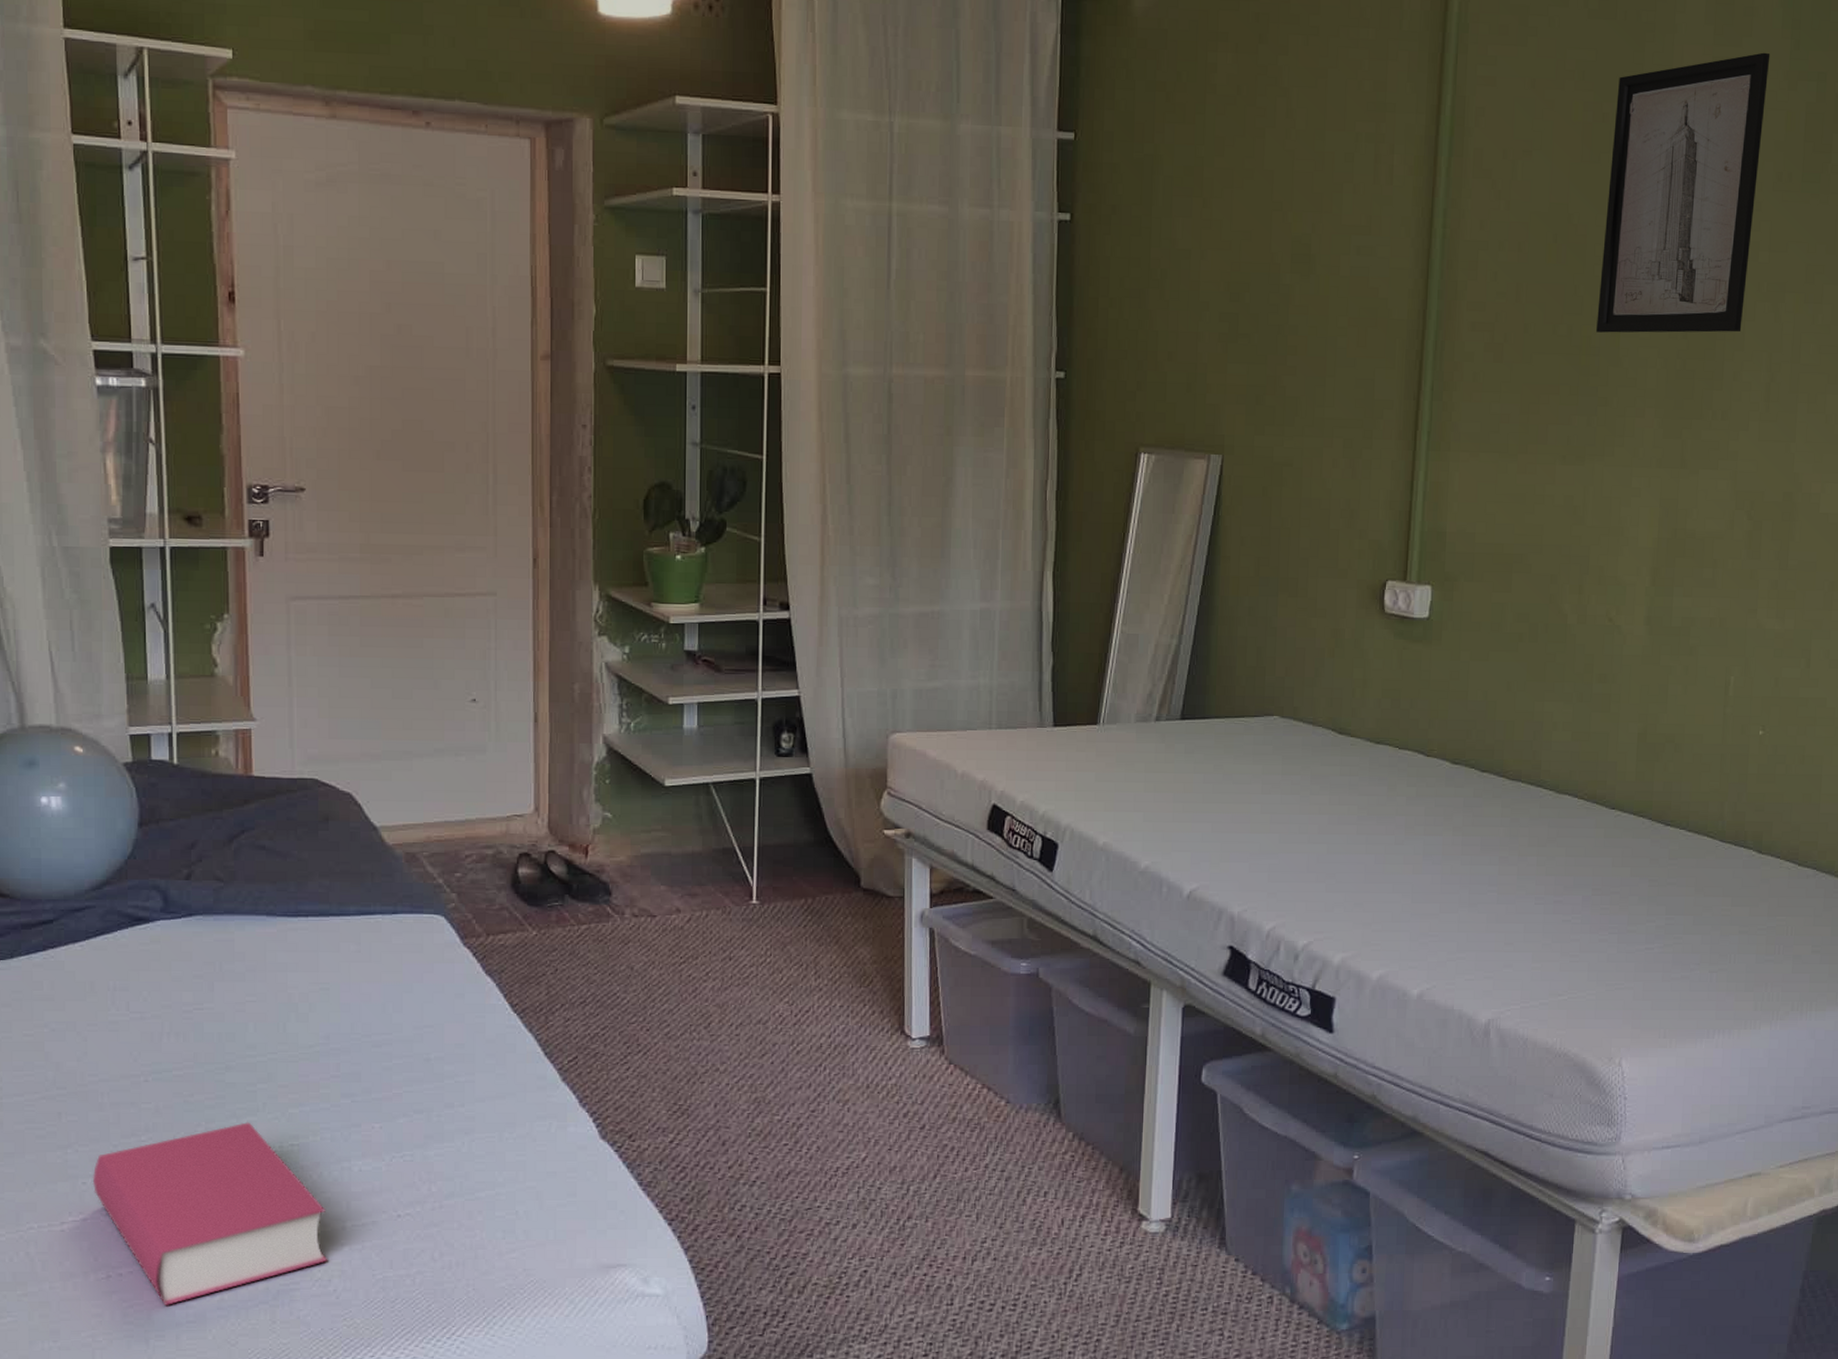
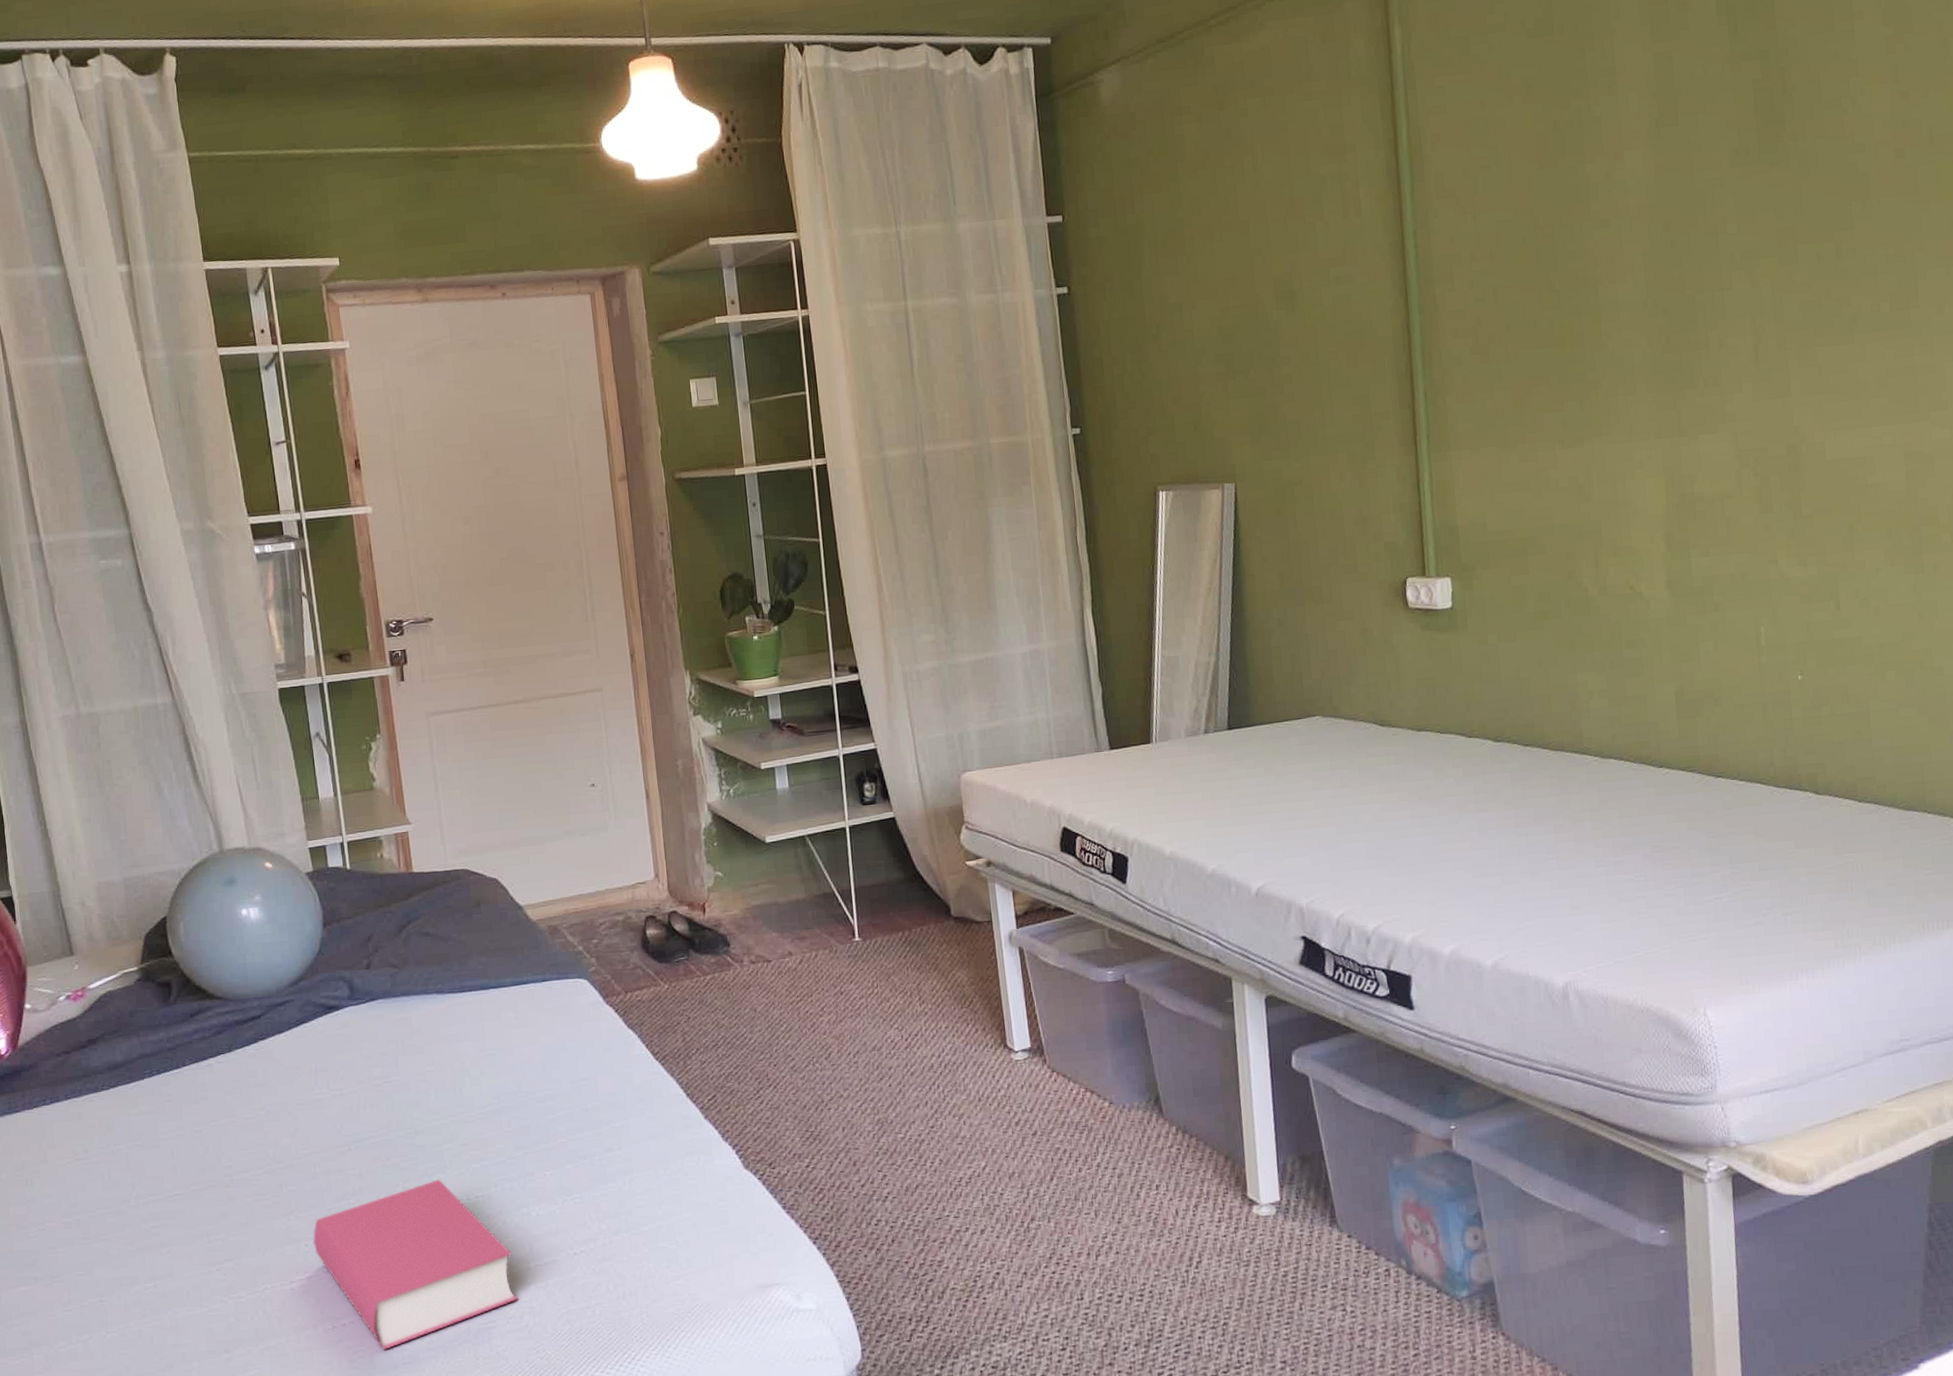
wall art: present [1596,52,1770,333] -> none [1564,40,1721,322]

